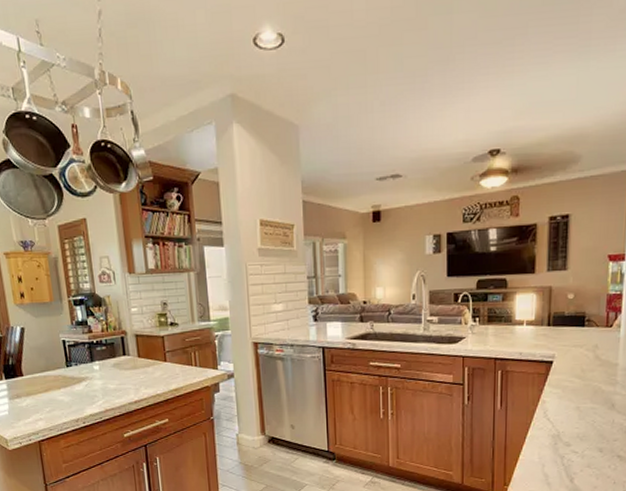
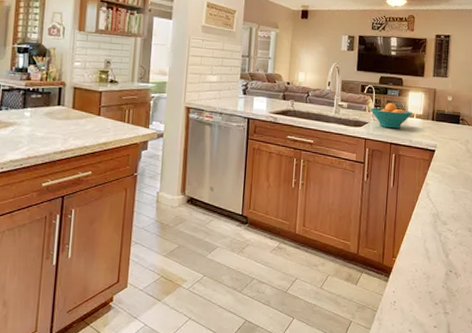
fruit bowl: none [466,311,521,341] -> present [369,103,412,129]

